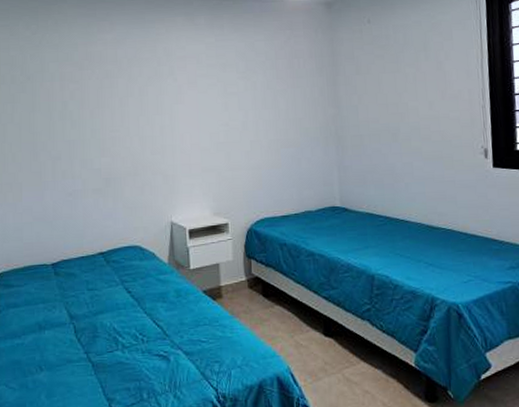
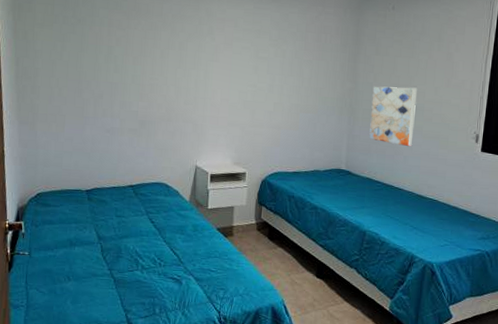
wall art: none [359,105,412,172] -> present [369,86,417,147]

